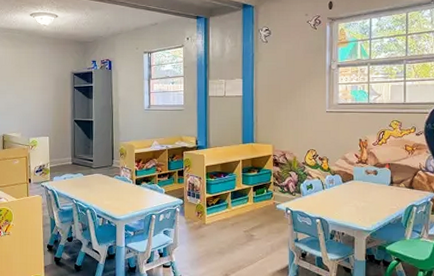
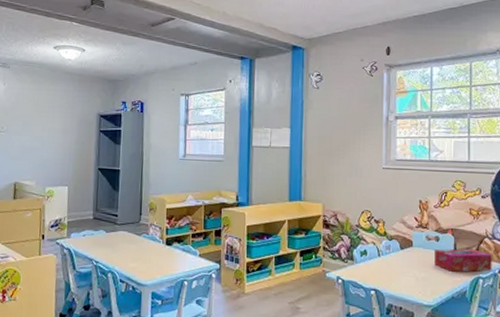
tissue box: none [373,180,425,201] -> present [434,248,492,272]

